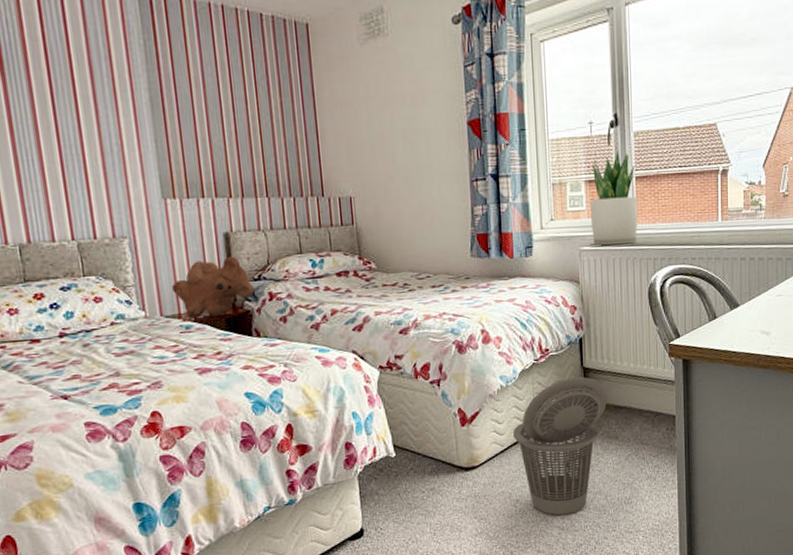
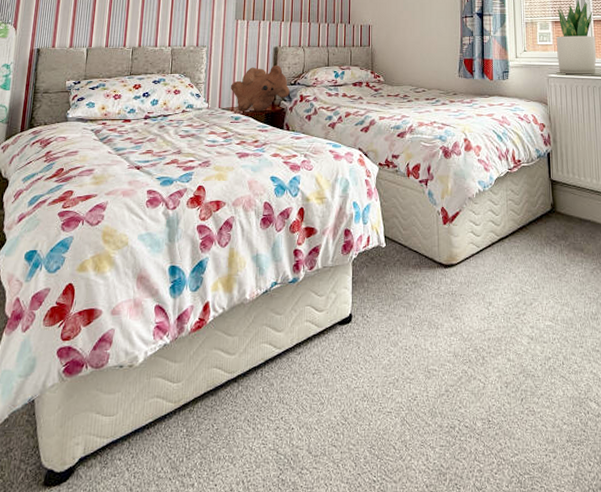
laundry basket: present [513,376,608,516] -> none [488,187,573,324]

